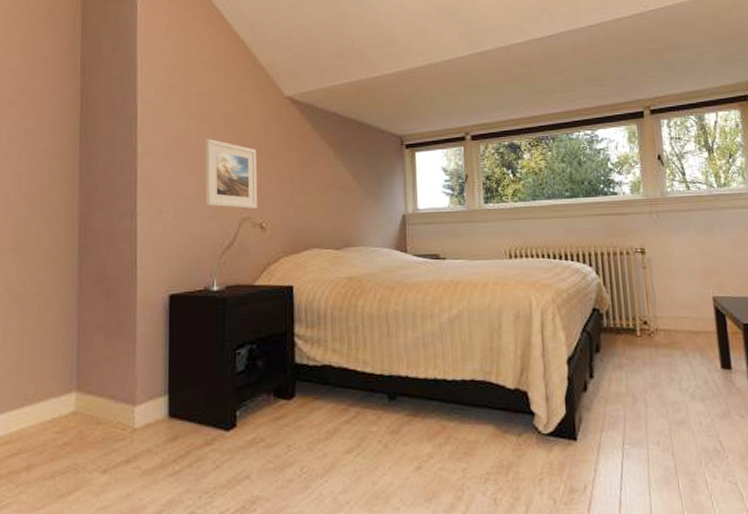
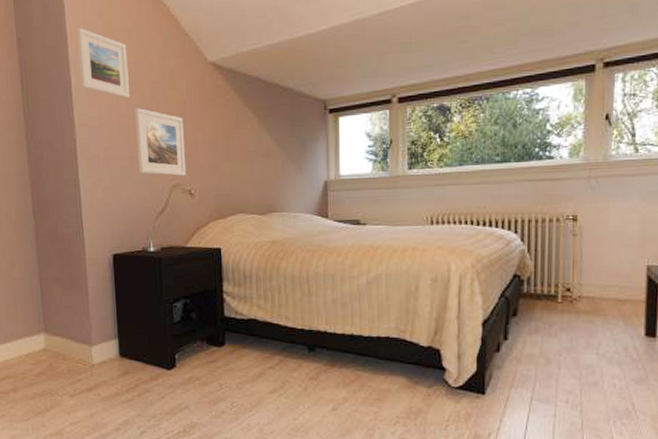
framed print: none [147,58,201,129] -> present [77,27,130,99]

